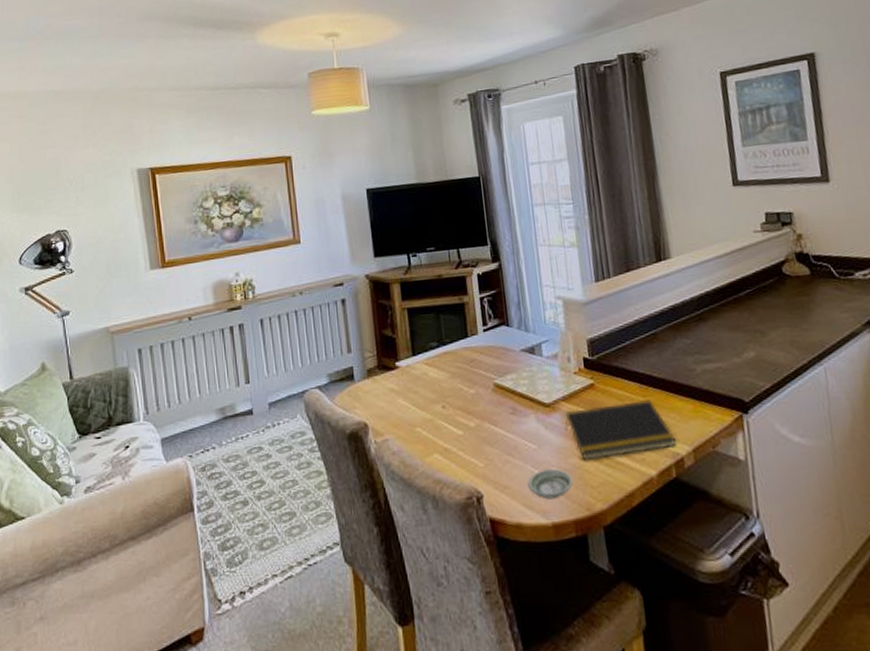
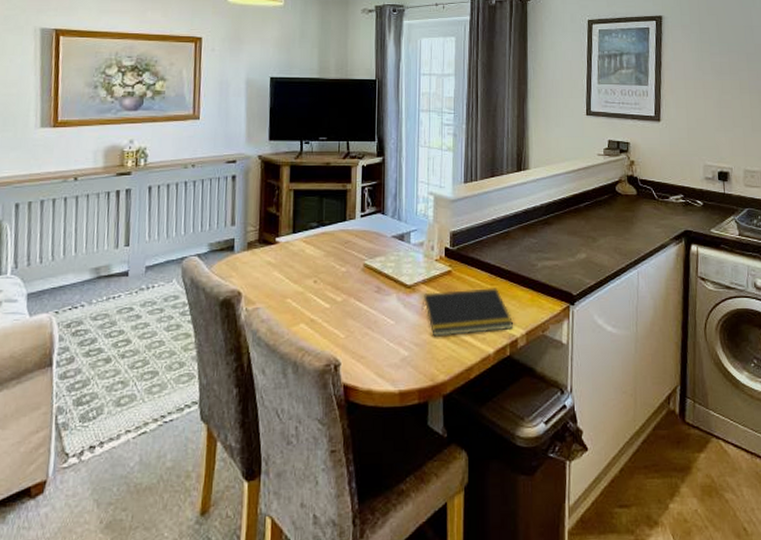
saucer: present [527,469,574,500] -> none [381,343,422,370]

